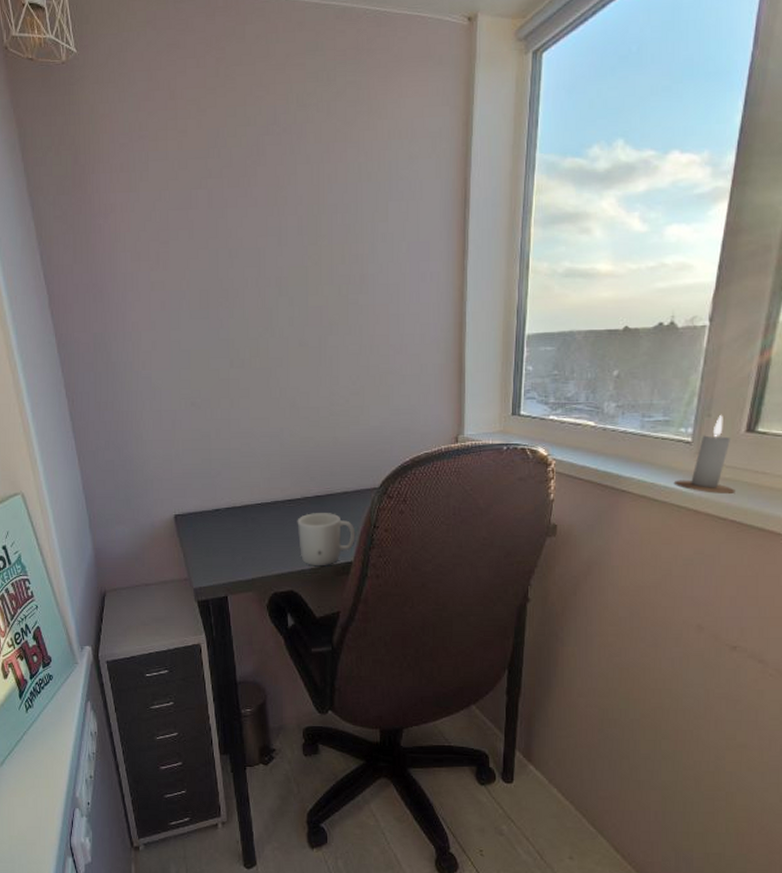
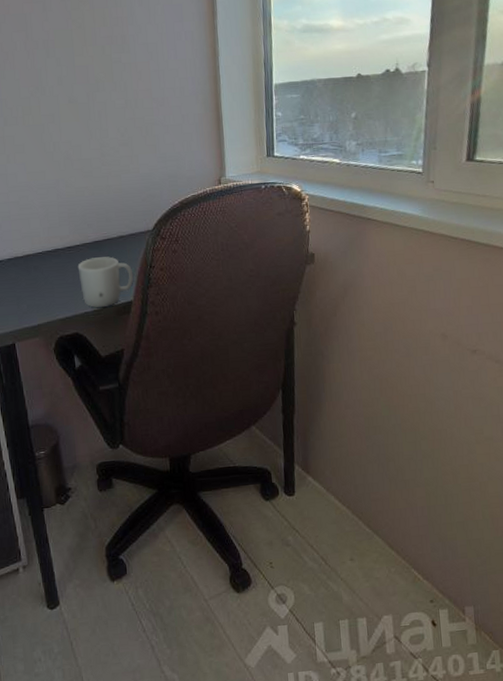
candle: present [673,414,735,495] -> none [410,146,463,217]

